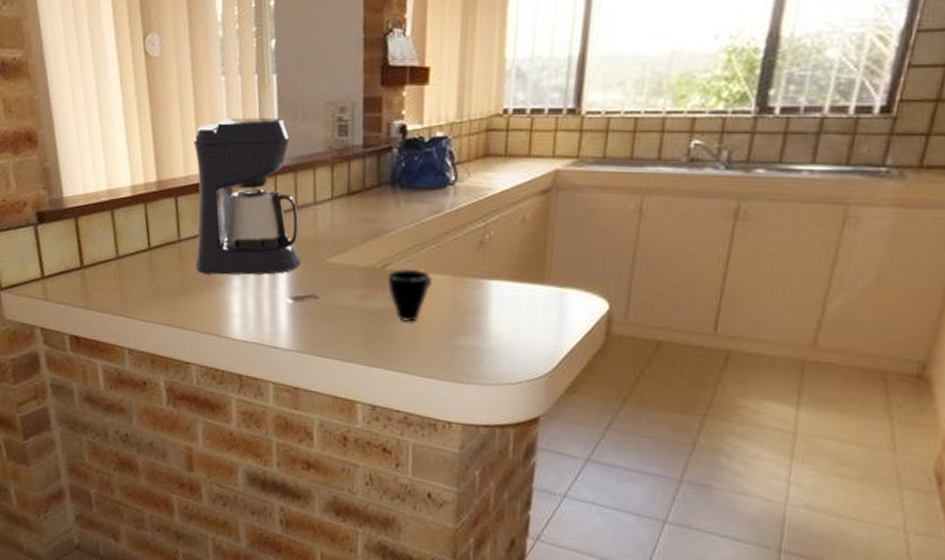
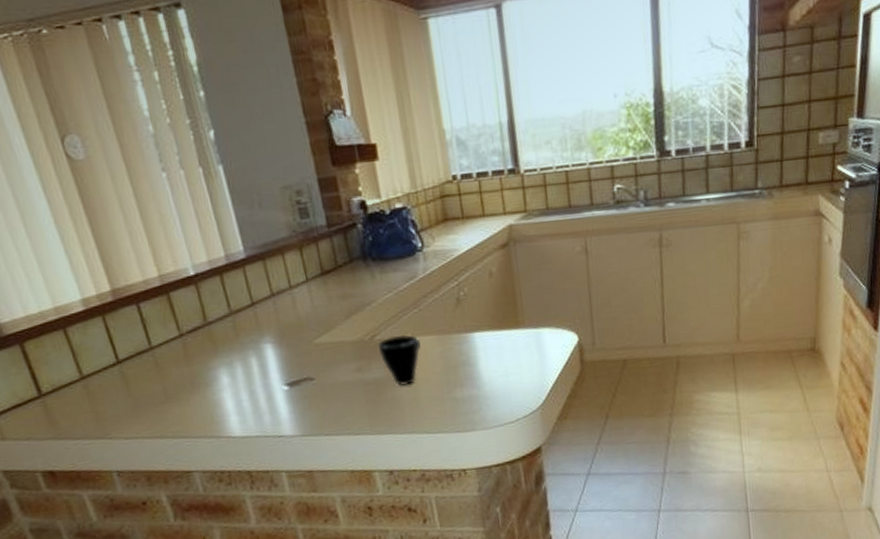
coffee maker: present [194,117,301,275] -> none [144,208,289,378]

